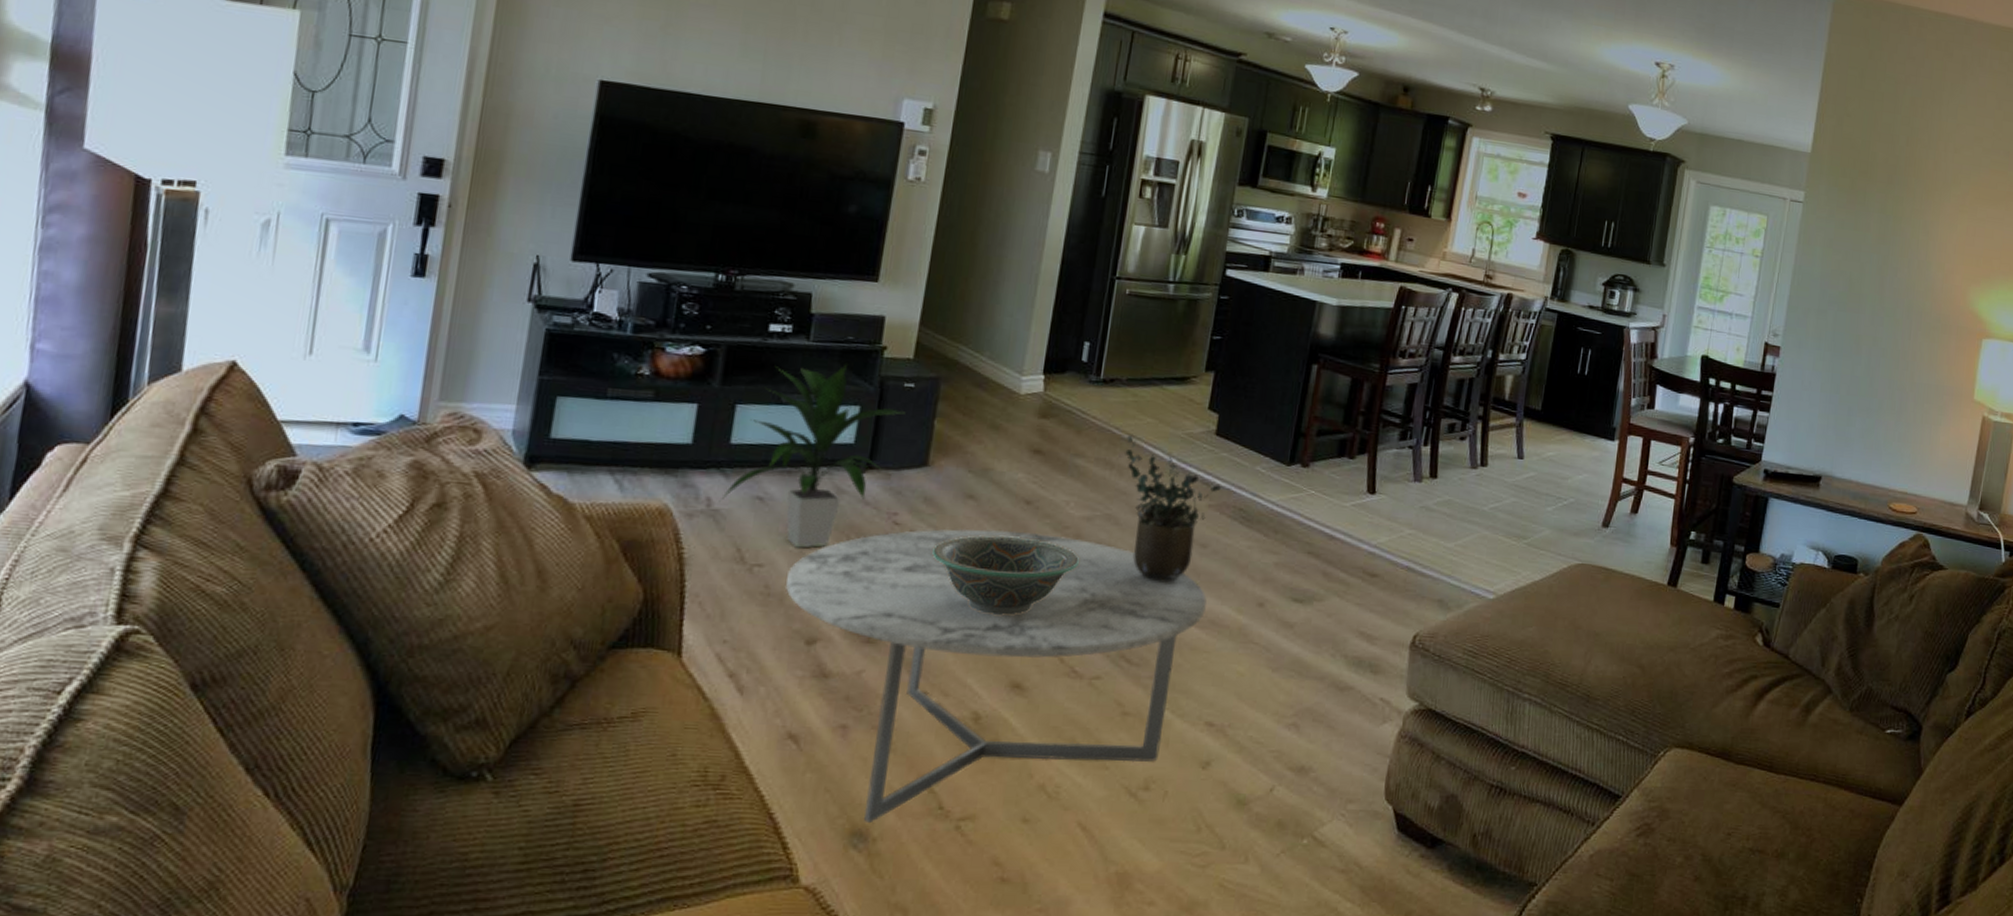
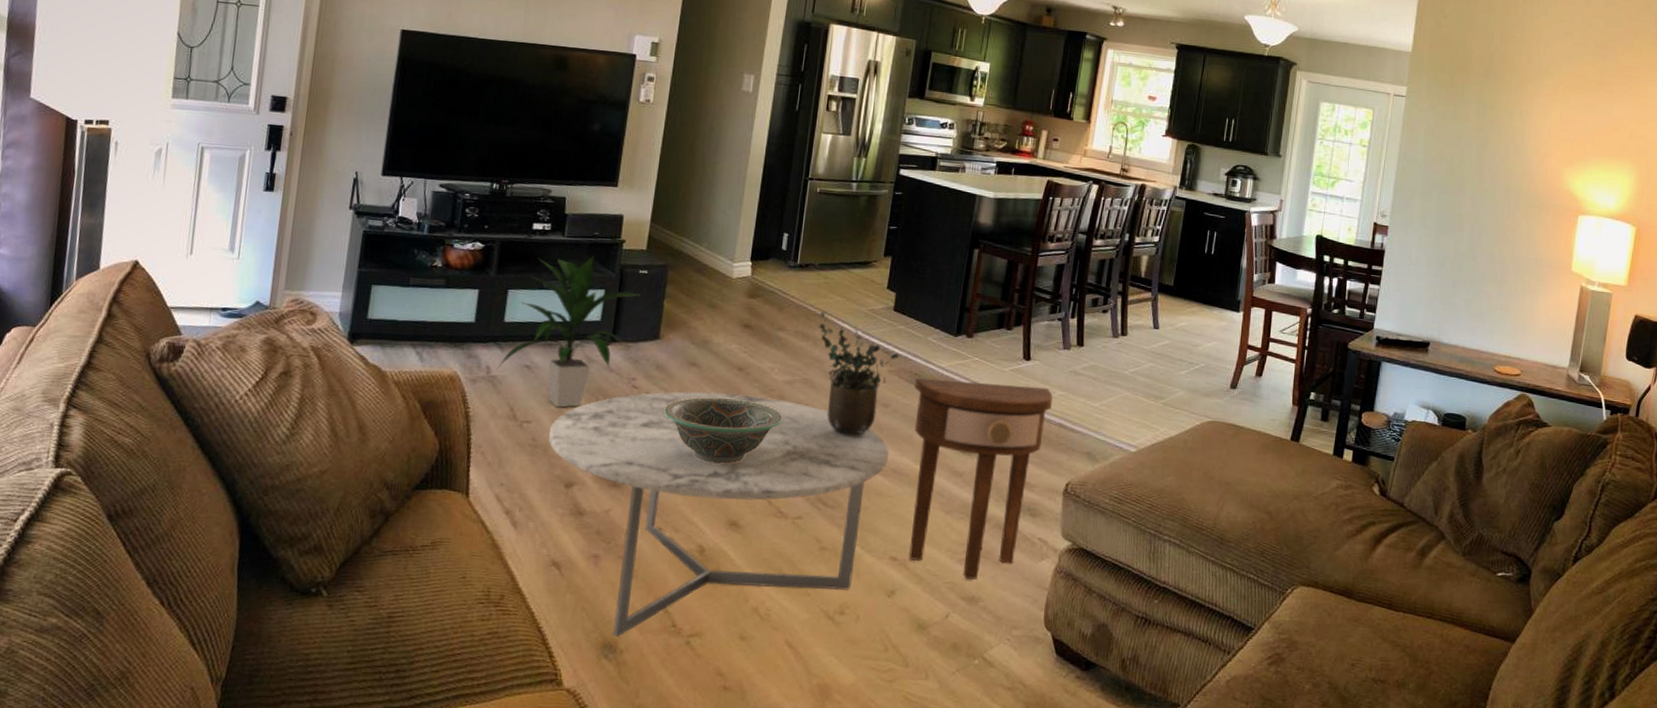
side table: none [1228,514,1400,747] -> present [909,378,1053,580]

